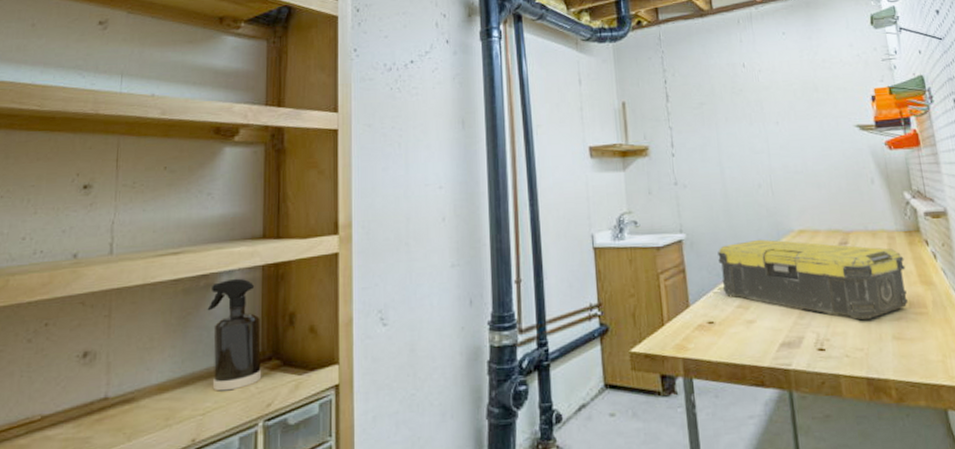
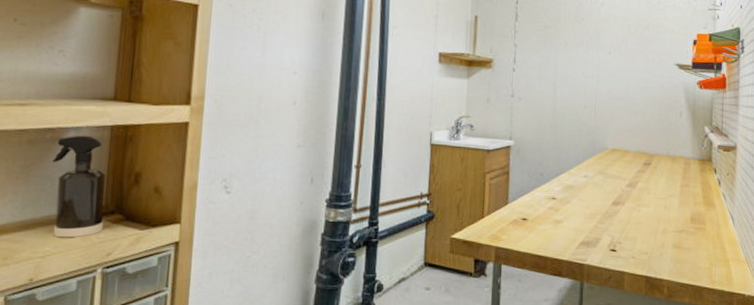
toolbox: present [717,239,908,321] -> none [539,152,694,230]

